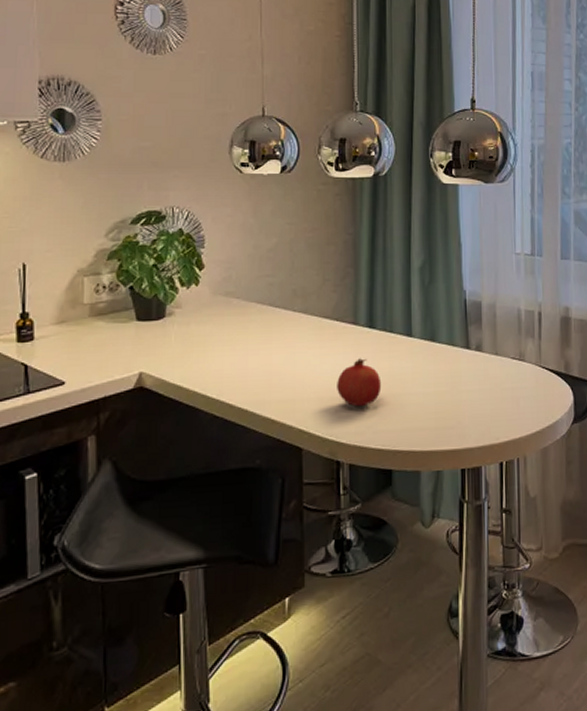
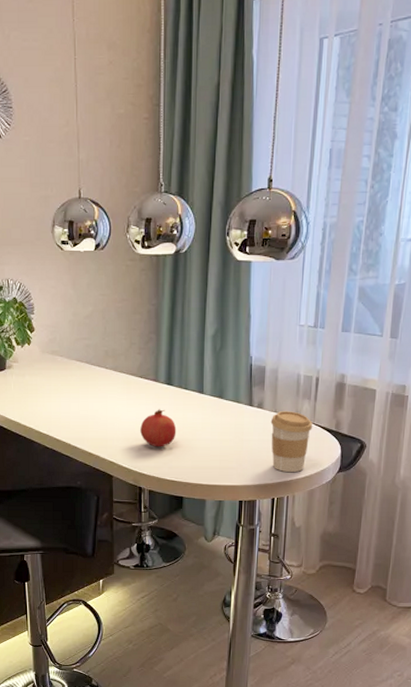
coffee cup: none [491,353,540,429] -> present [270,411,313,473]

